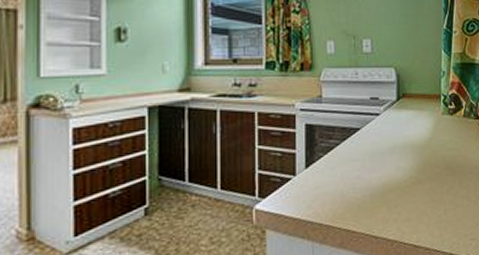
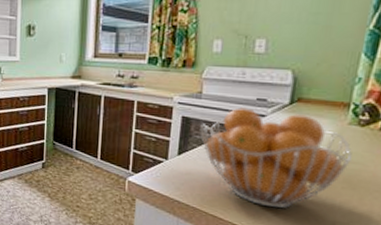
fruit basket: none [324,108,449,208] -> present [200,107,352,209]

